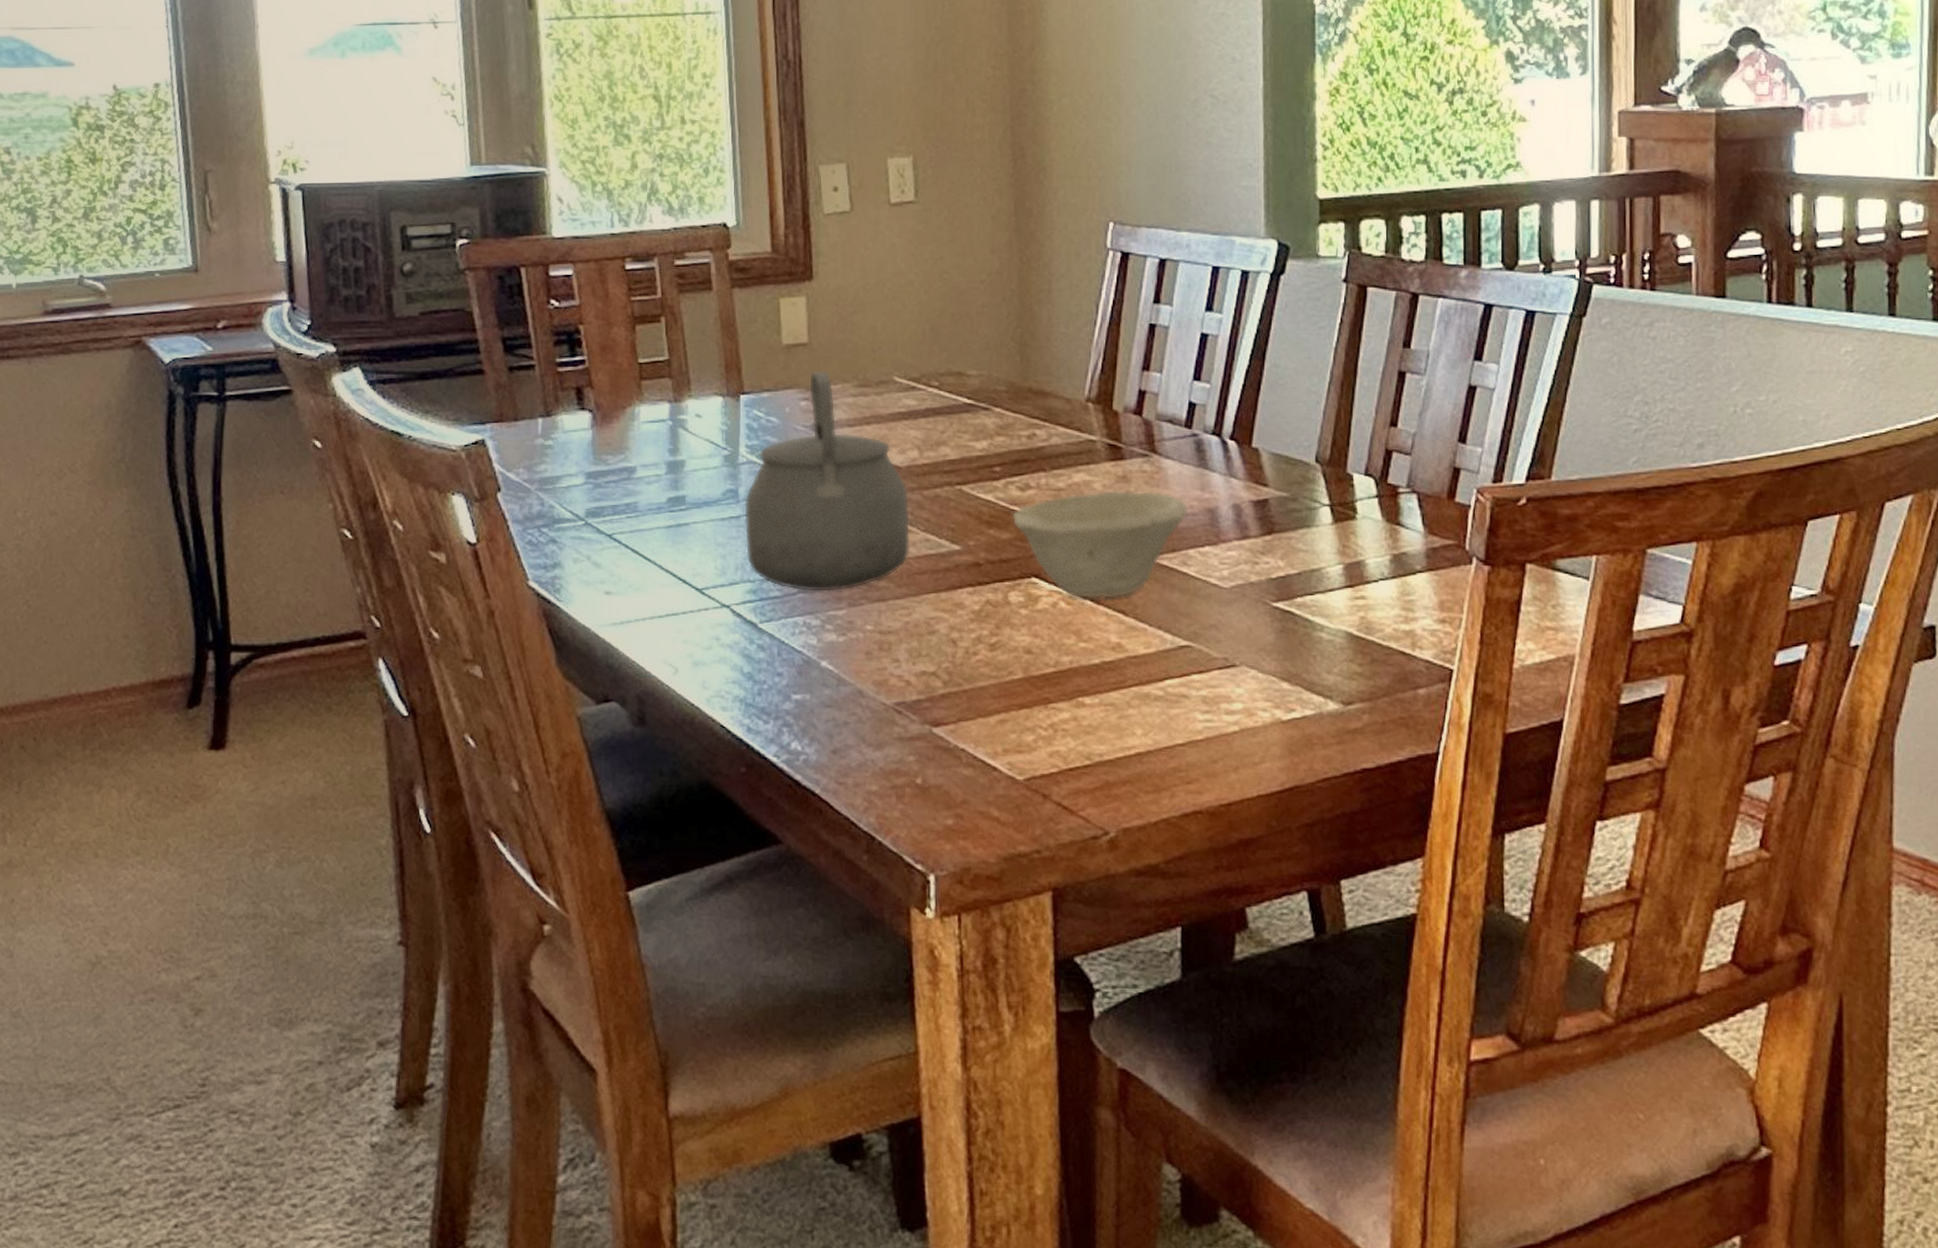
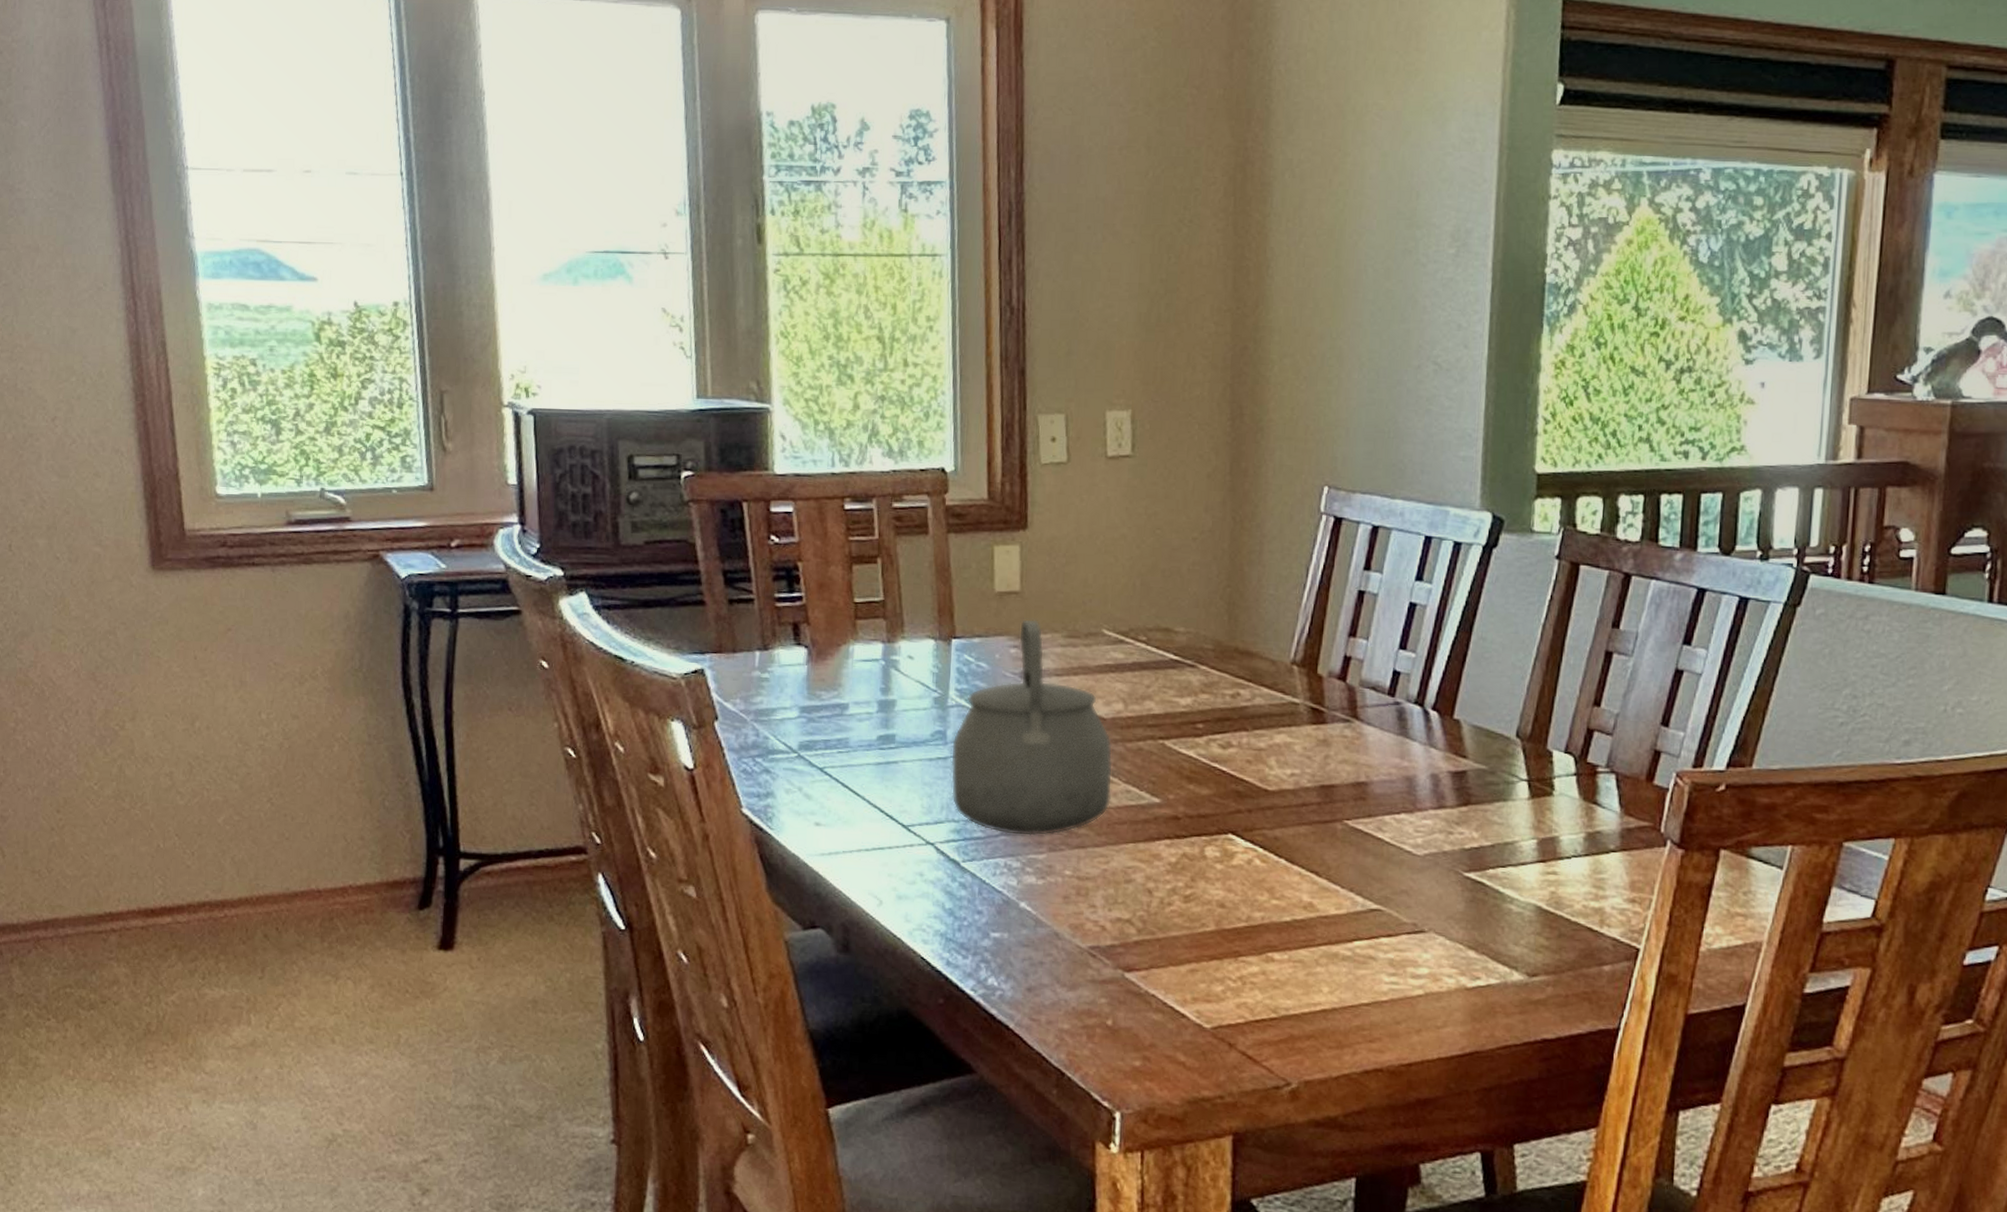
bowl: present [1012,490,1189,599] -> none [1212,752,1387,859]

